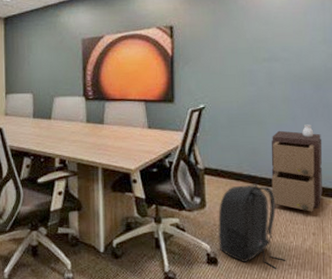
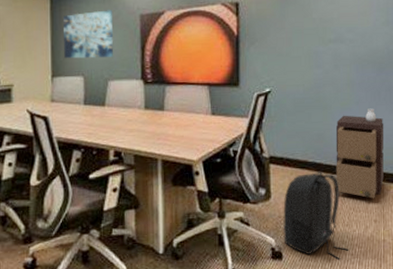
wall art: none [15,35,58,79] -> present [63,10,113,59]

